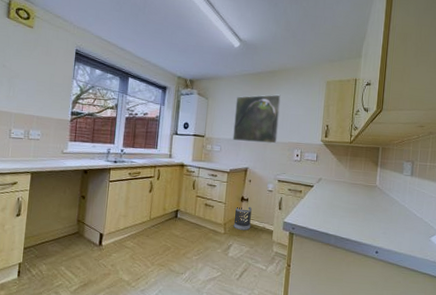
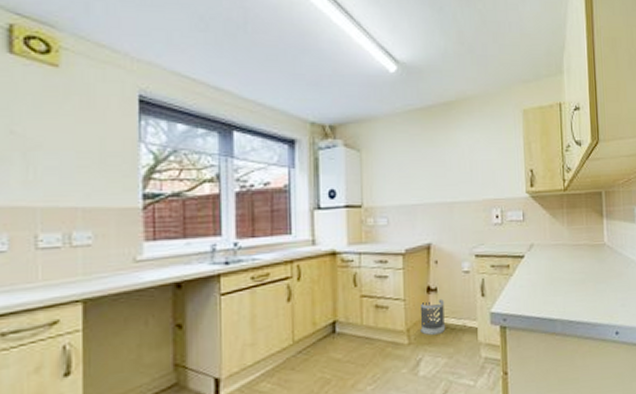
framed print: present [233,94,281,144] -> none [402,134,467,208]

